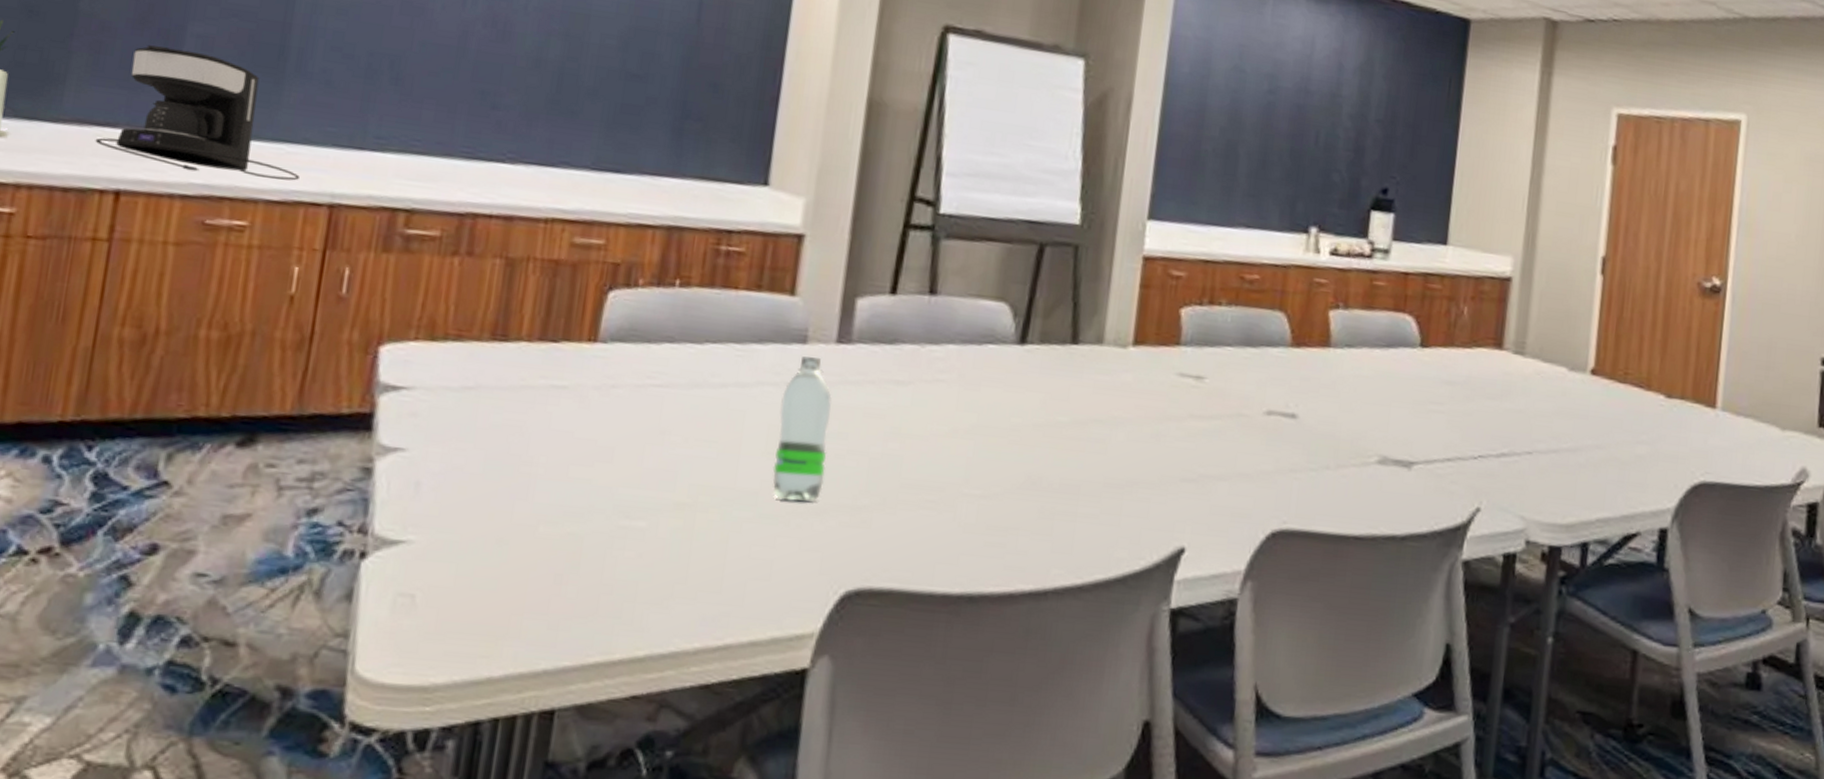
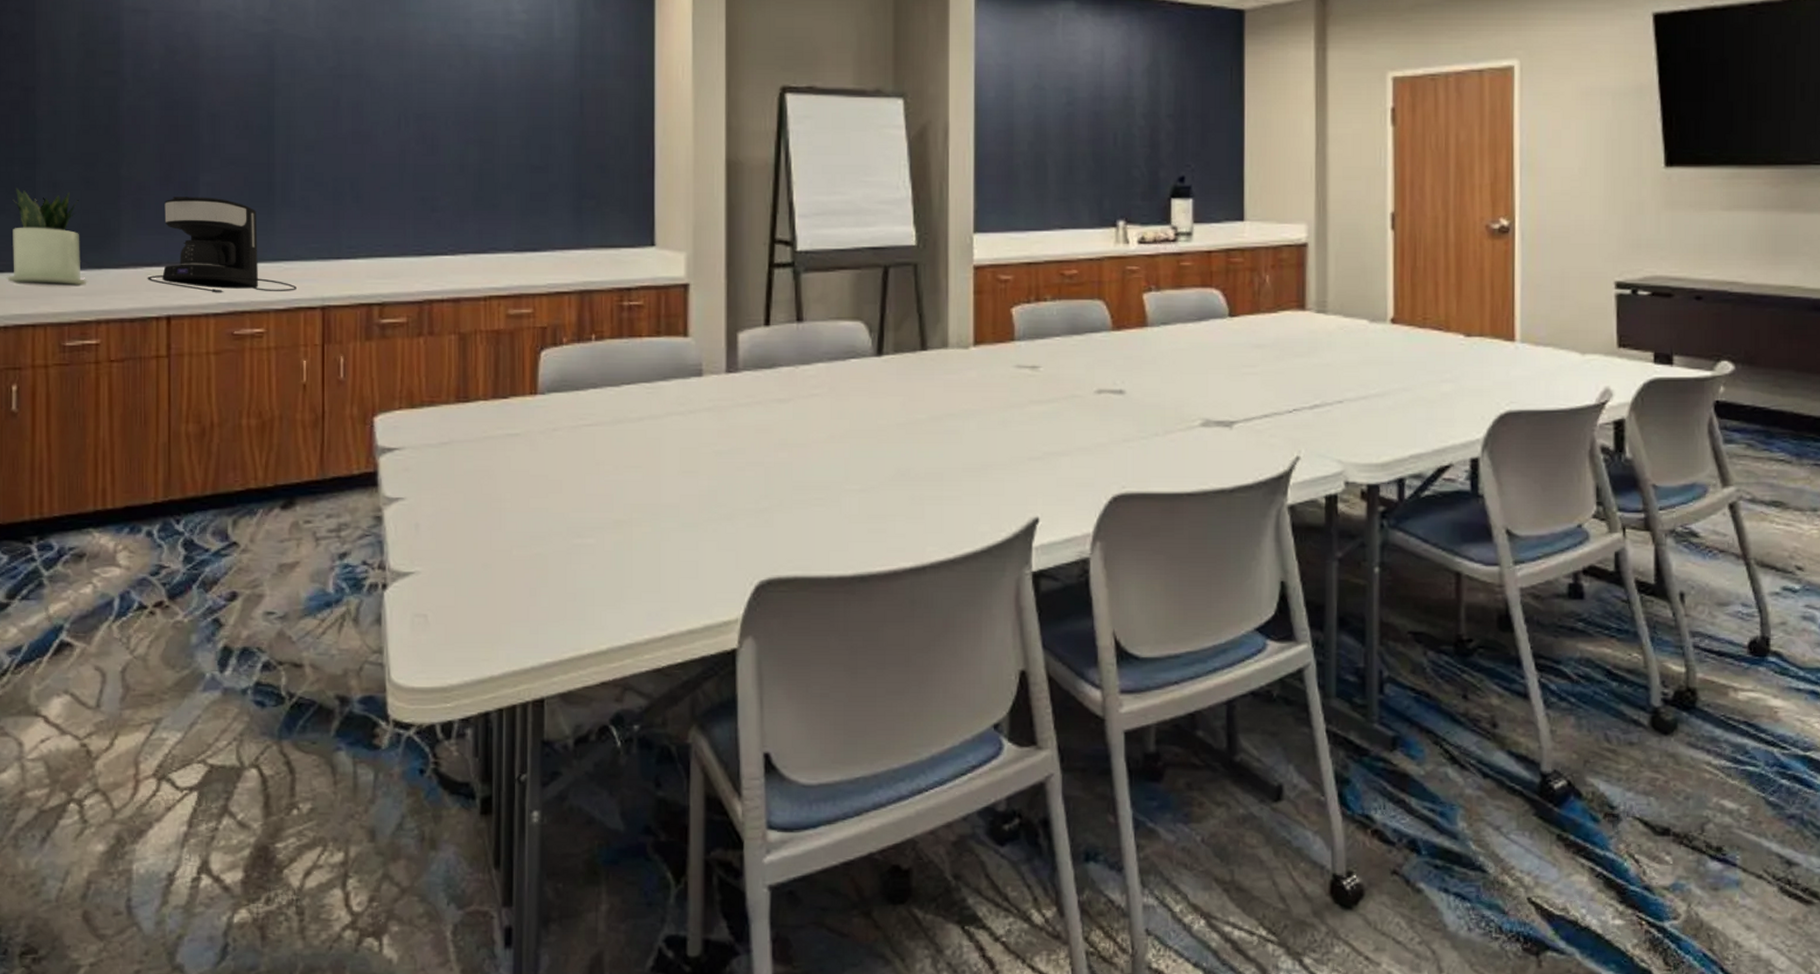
bottle: present [772,356,832,503] -> none [688,387,730,510]

